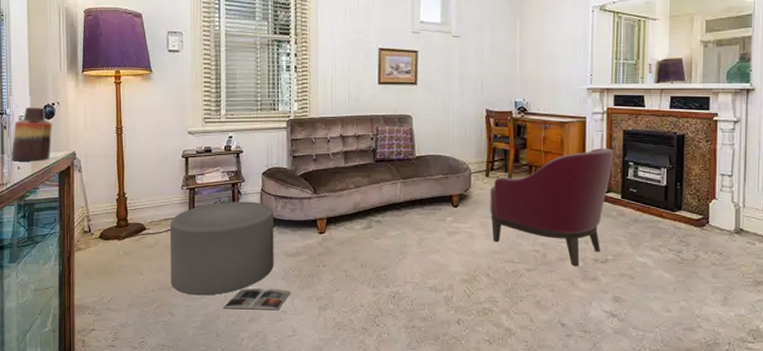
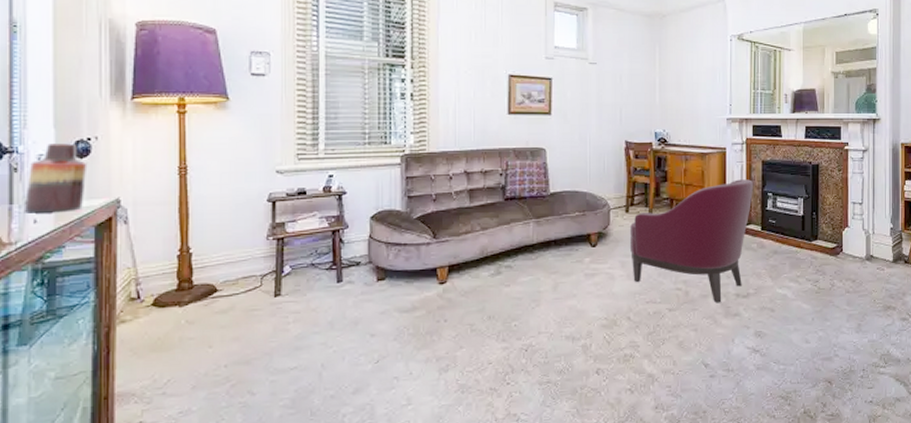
pouf: present [169,201,274,296] -> none [250,250,385,368]
magazine: present [223,288,291,311] -> none [319,351,405,381]

